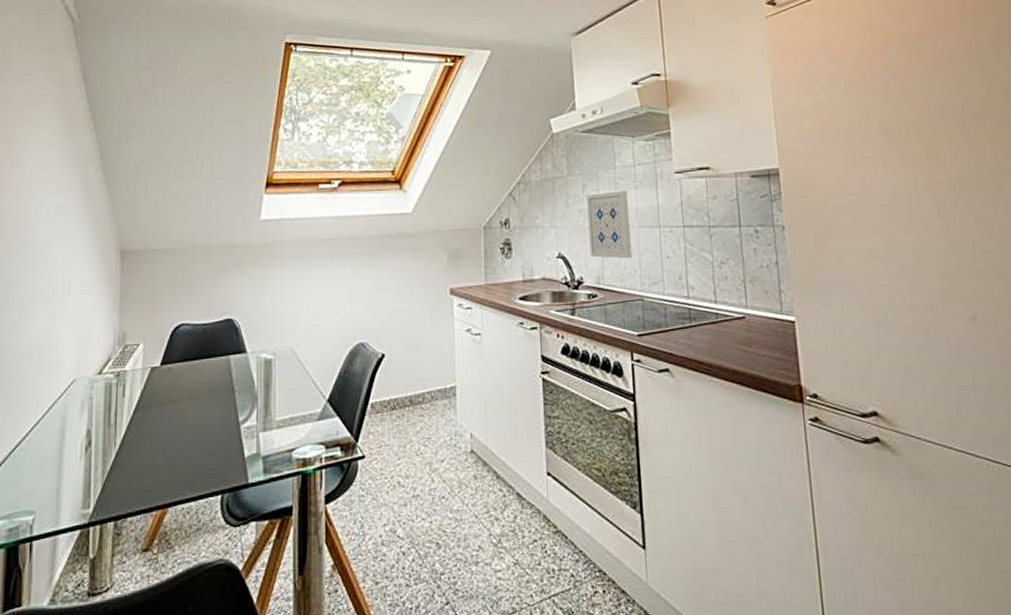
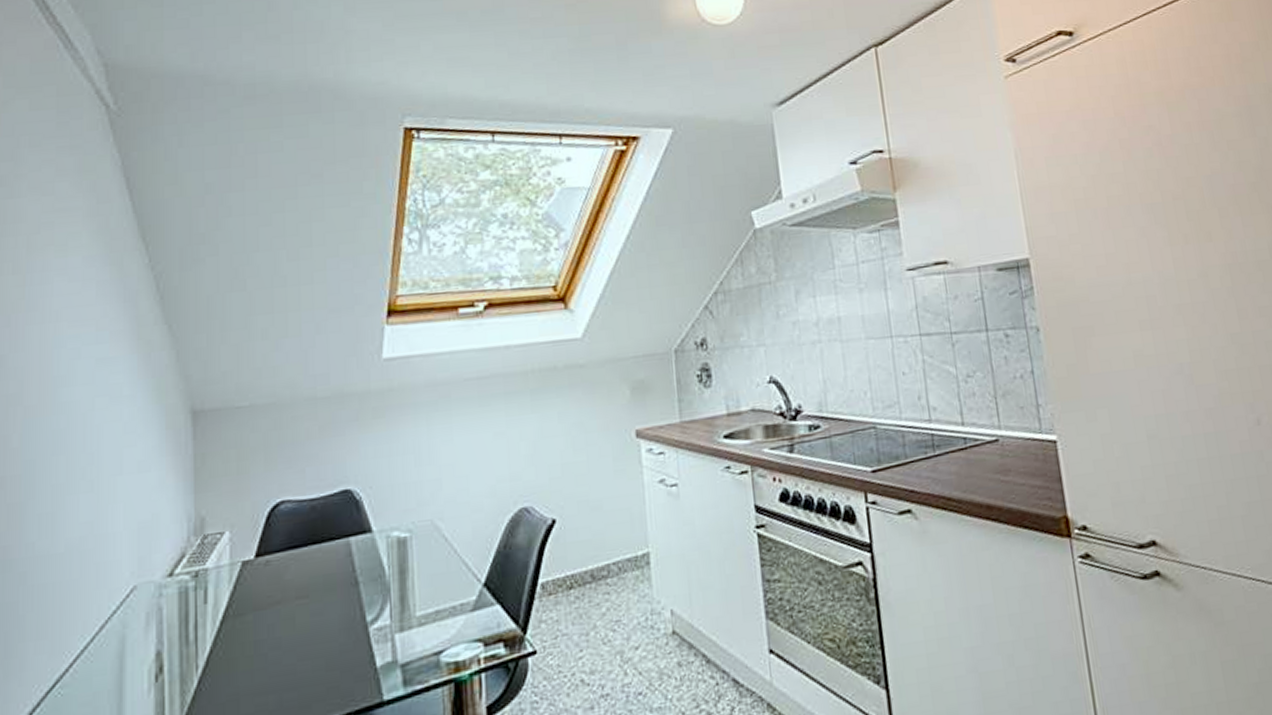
wall art: present [586,191,632,259] -> none [801,295,861,380]

